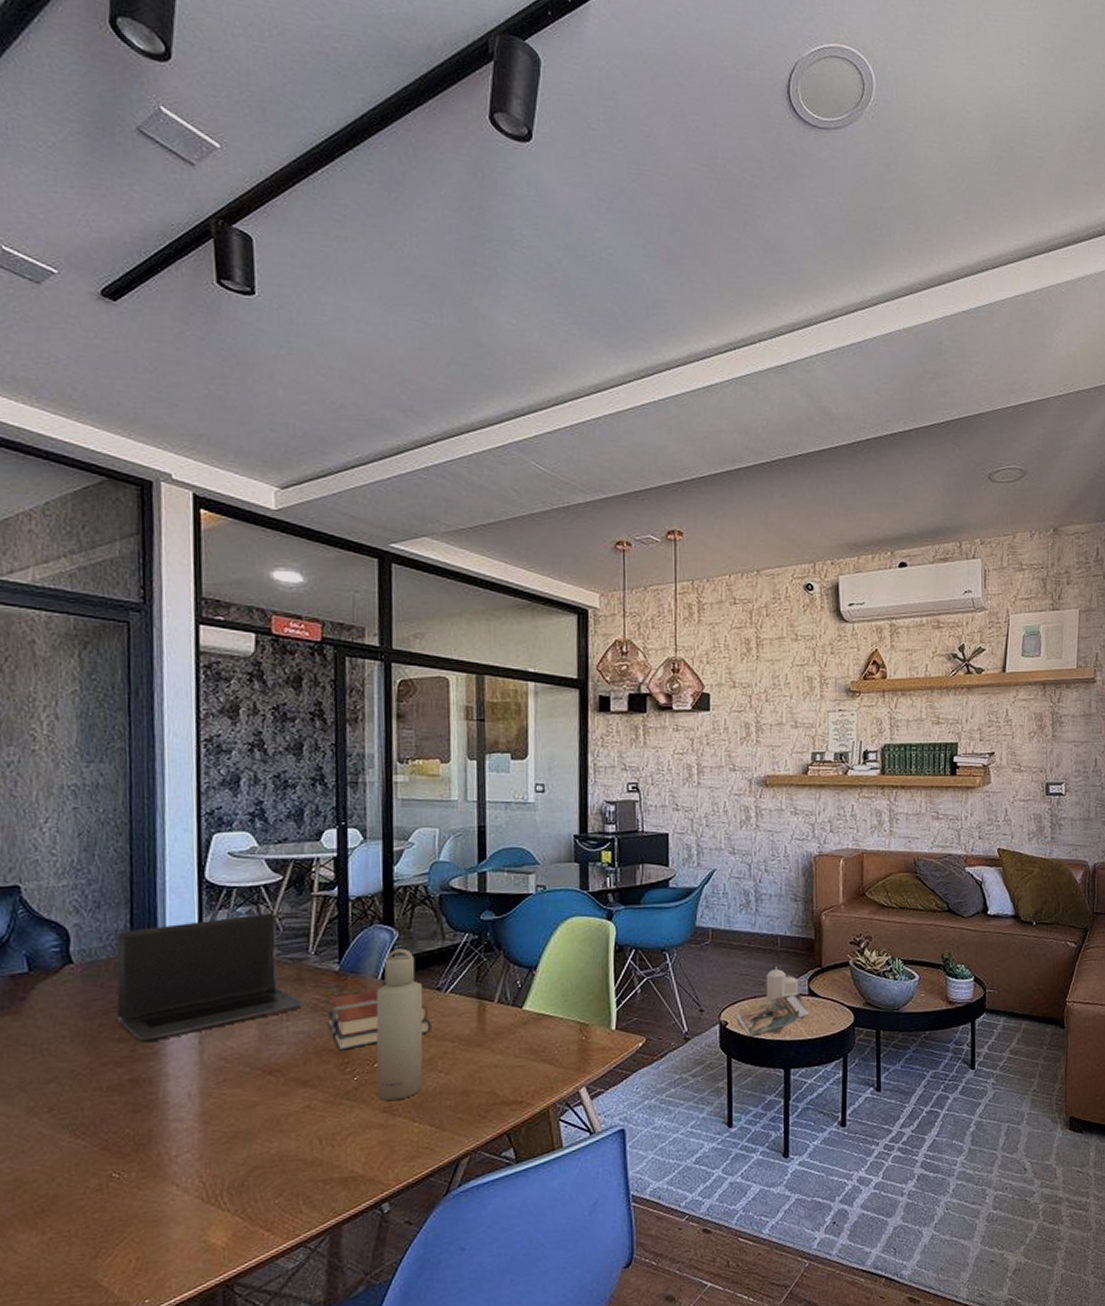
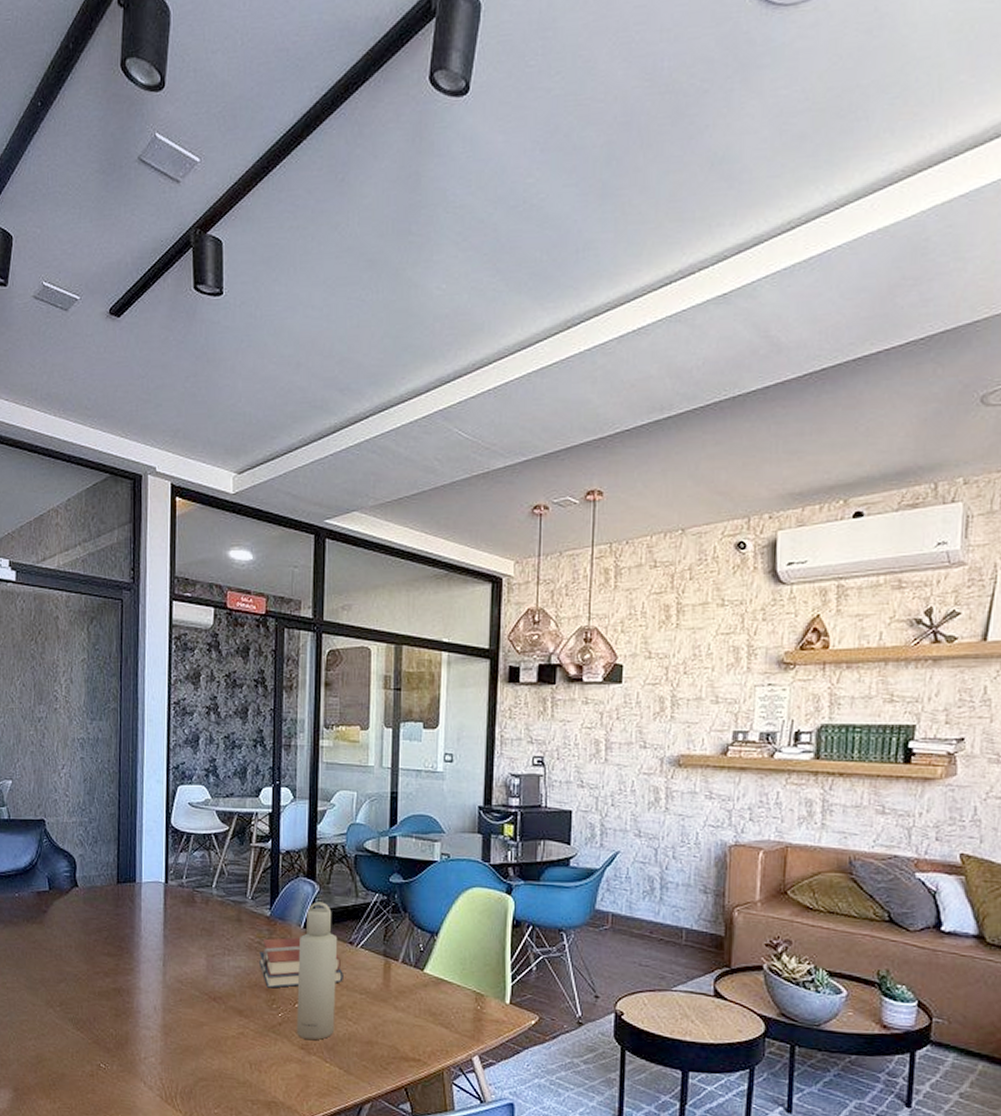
laptop computer: present [116,912,306,1043] -> none [106,858,243,960]
magazine: present [735,994,811,1036] -> none [631,992,716,1033]
candle: present [766,967,799,1002] -> none [666,961,704,998]

